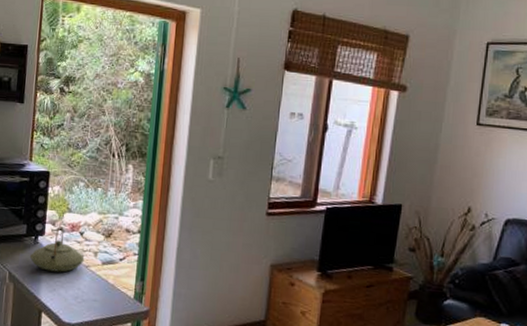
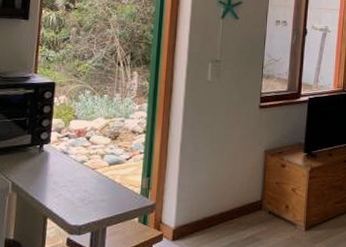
teapot: present [30,225,85,273] -> none [35,132,91,177]

